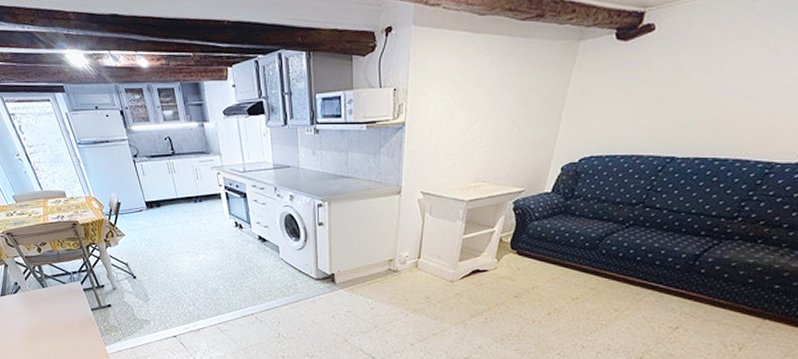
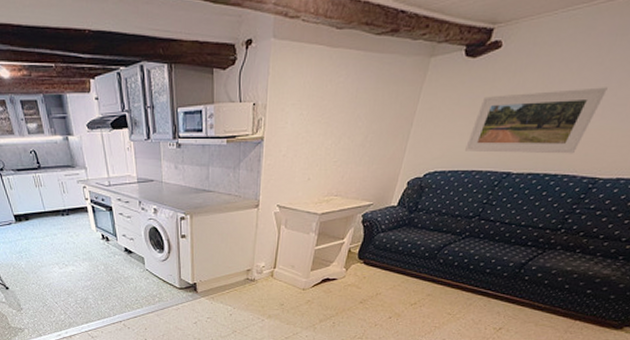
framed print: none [623,68,775,138] -> present [465,87,608,154]

